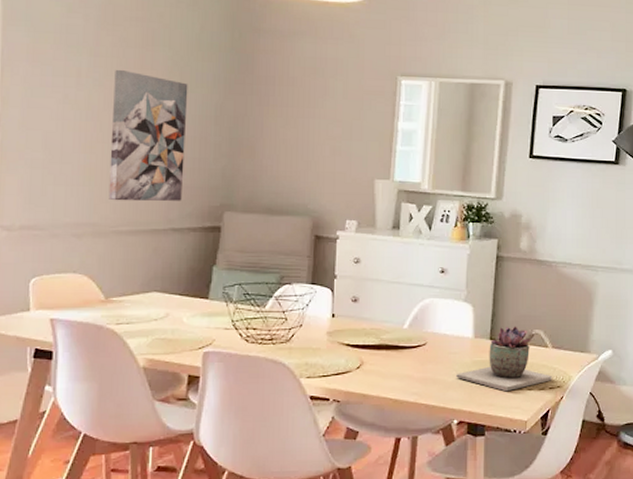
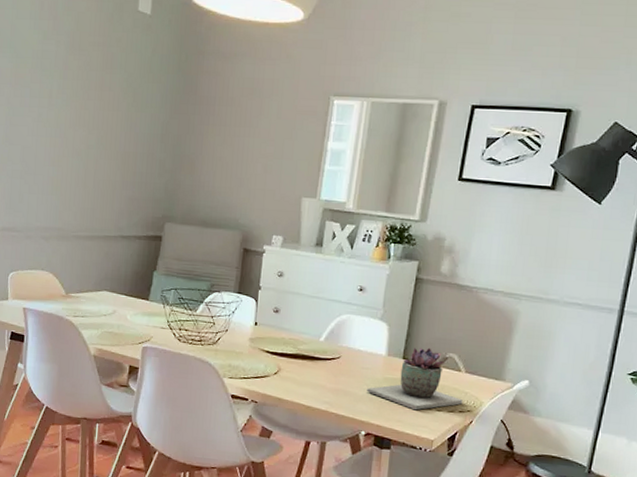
wall art: present [108,70,188,202] -> none [71,92,140,211]

